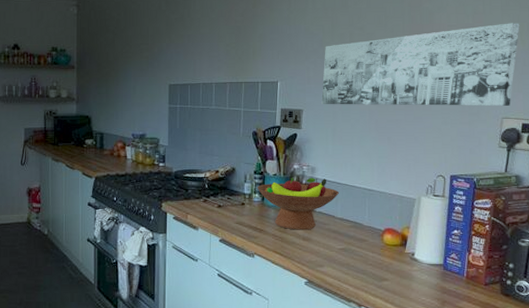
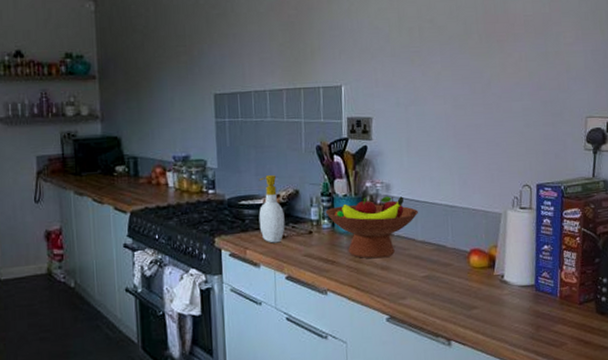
soap bottle: none [200,154,222,211] -> present [258,175,285,243]
wall art: present [321,23,520,106] -> none [392,11,598,111]

